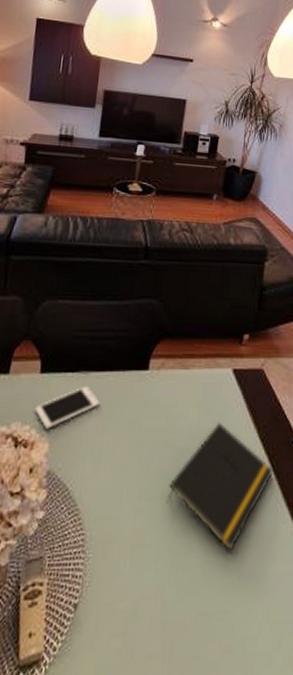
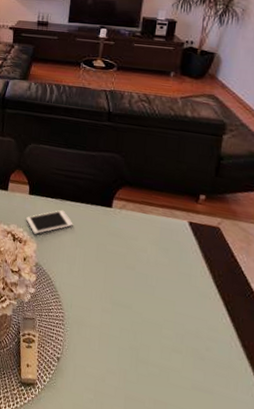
notepad: present [167,422,274,552] -> none [128,261,229,365]

